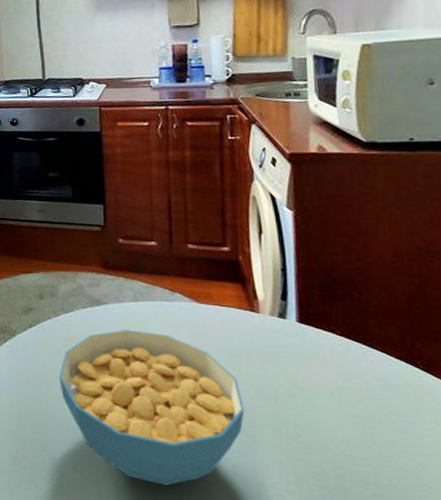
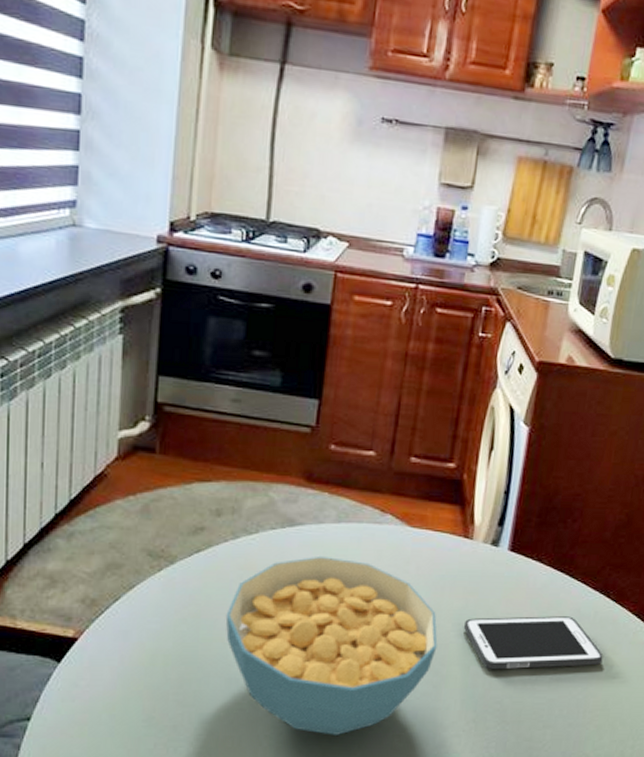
cell phone: none [266,384,426,436] -> present [463,616,604,670]

